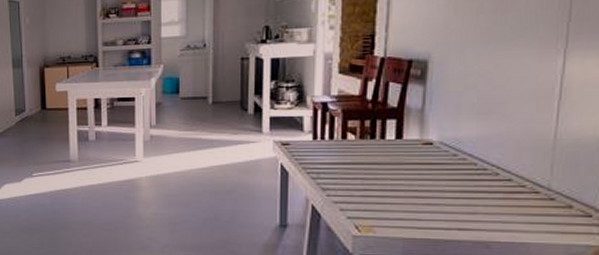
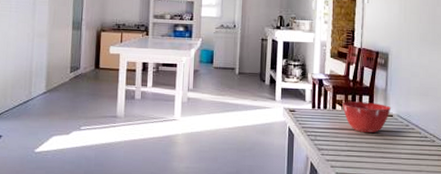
mixing bowl: none [356,127,431,168] -> present [342,101,392,134]

